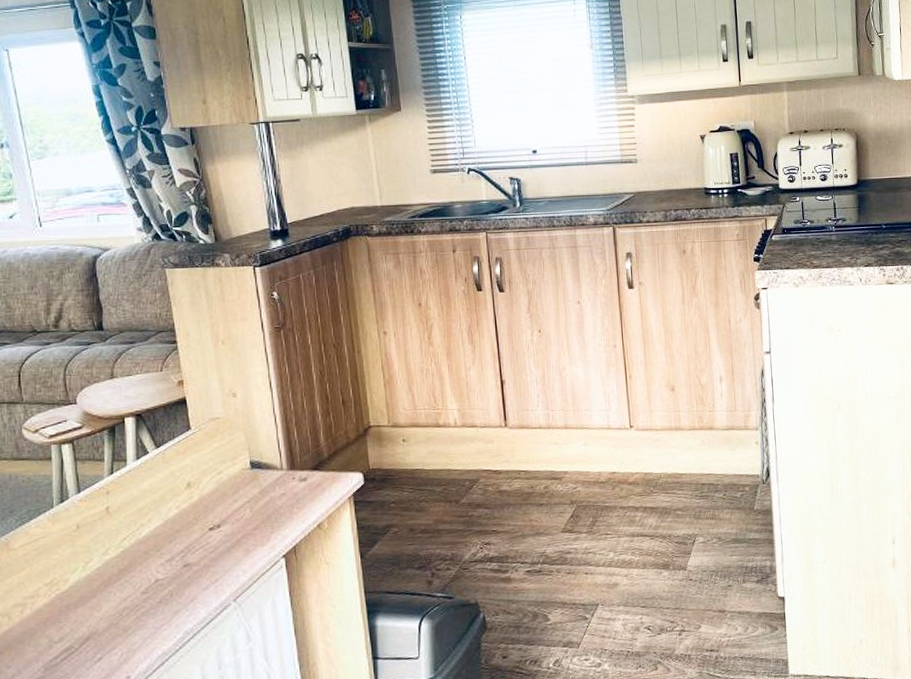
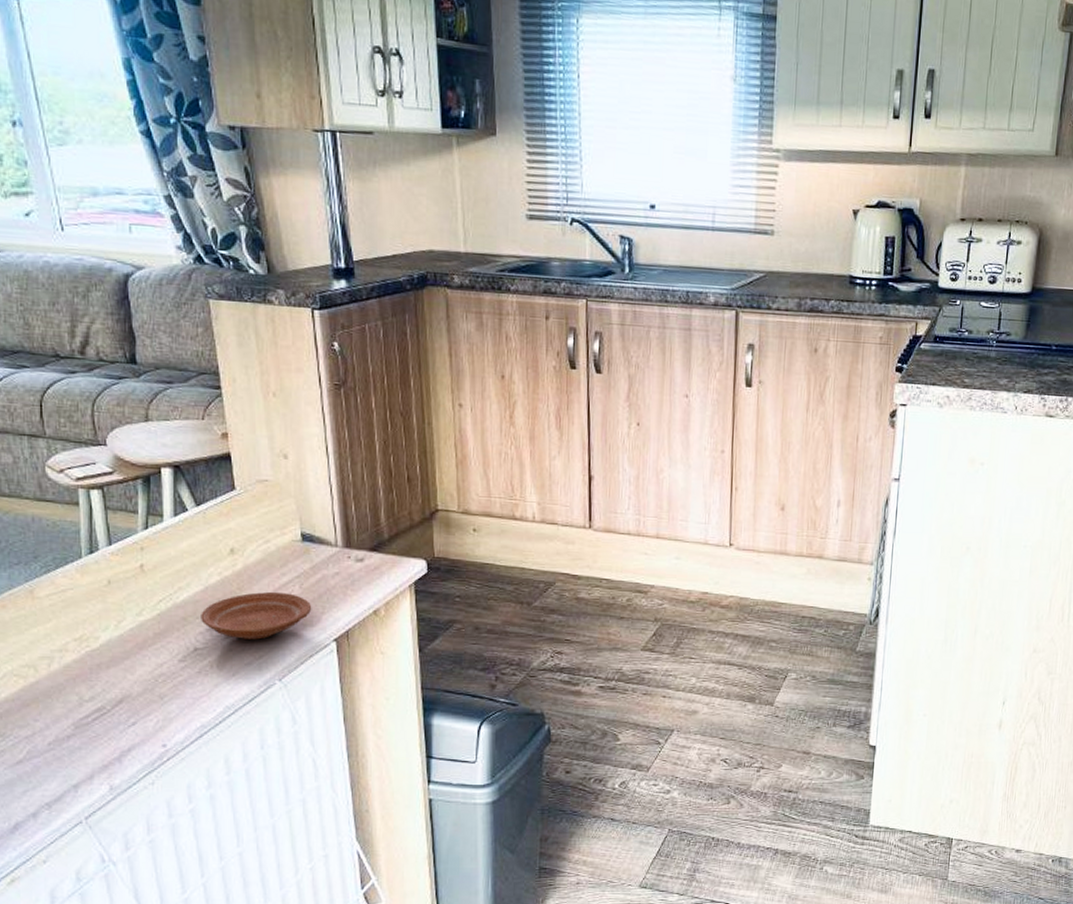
plate: none [161,517,262,566] -> present [201,591,312,640]

